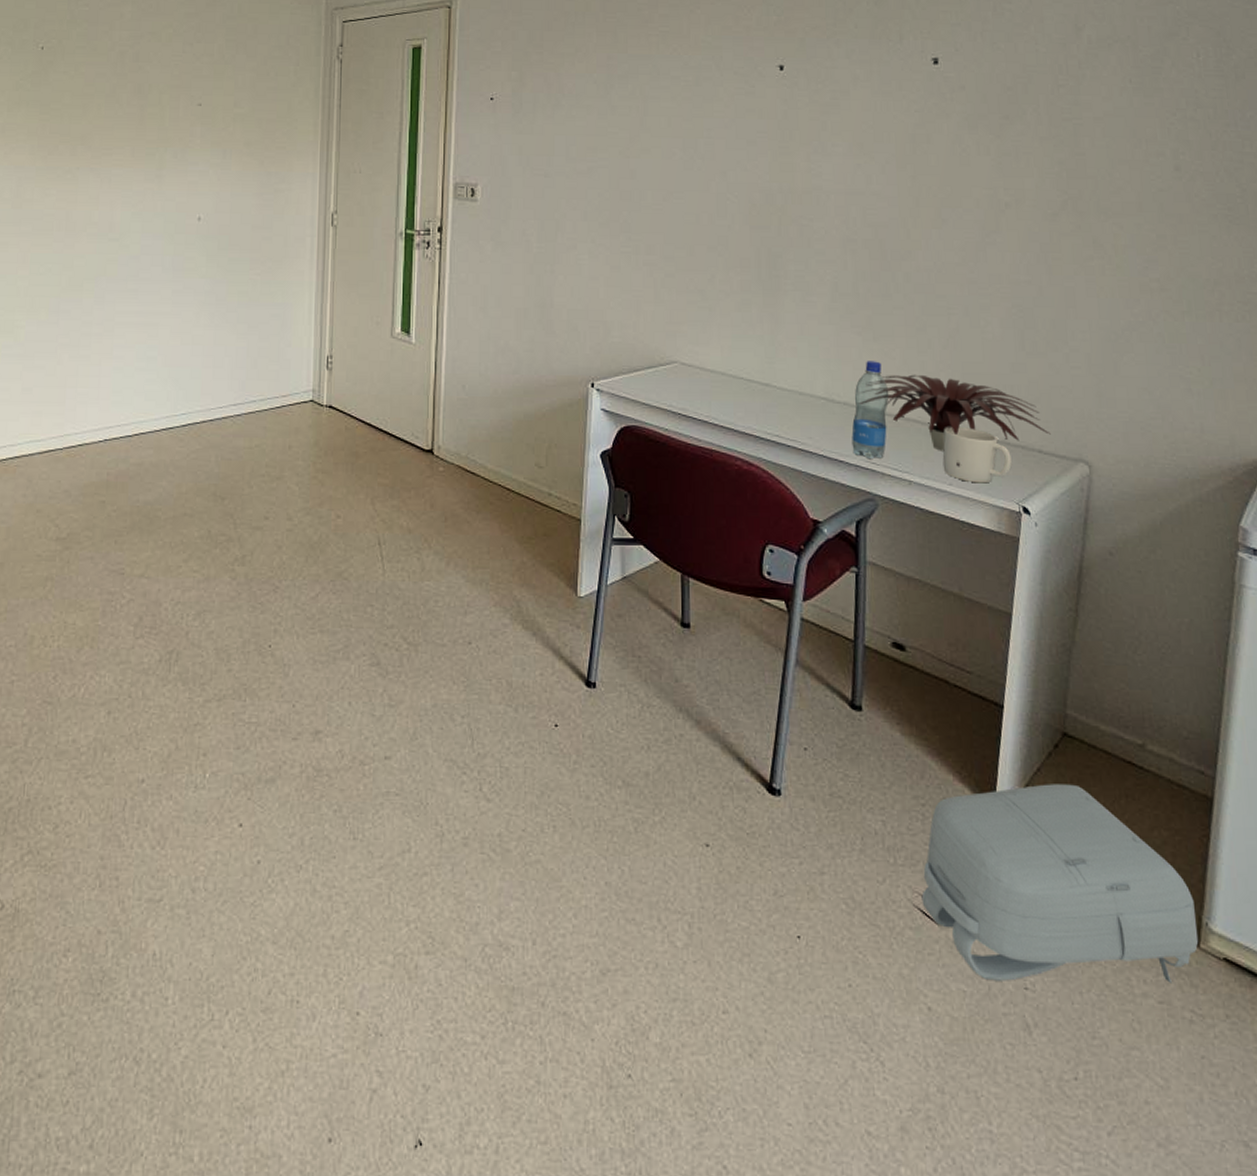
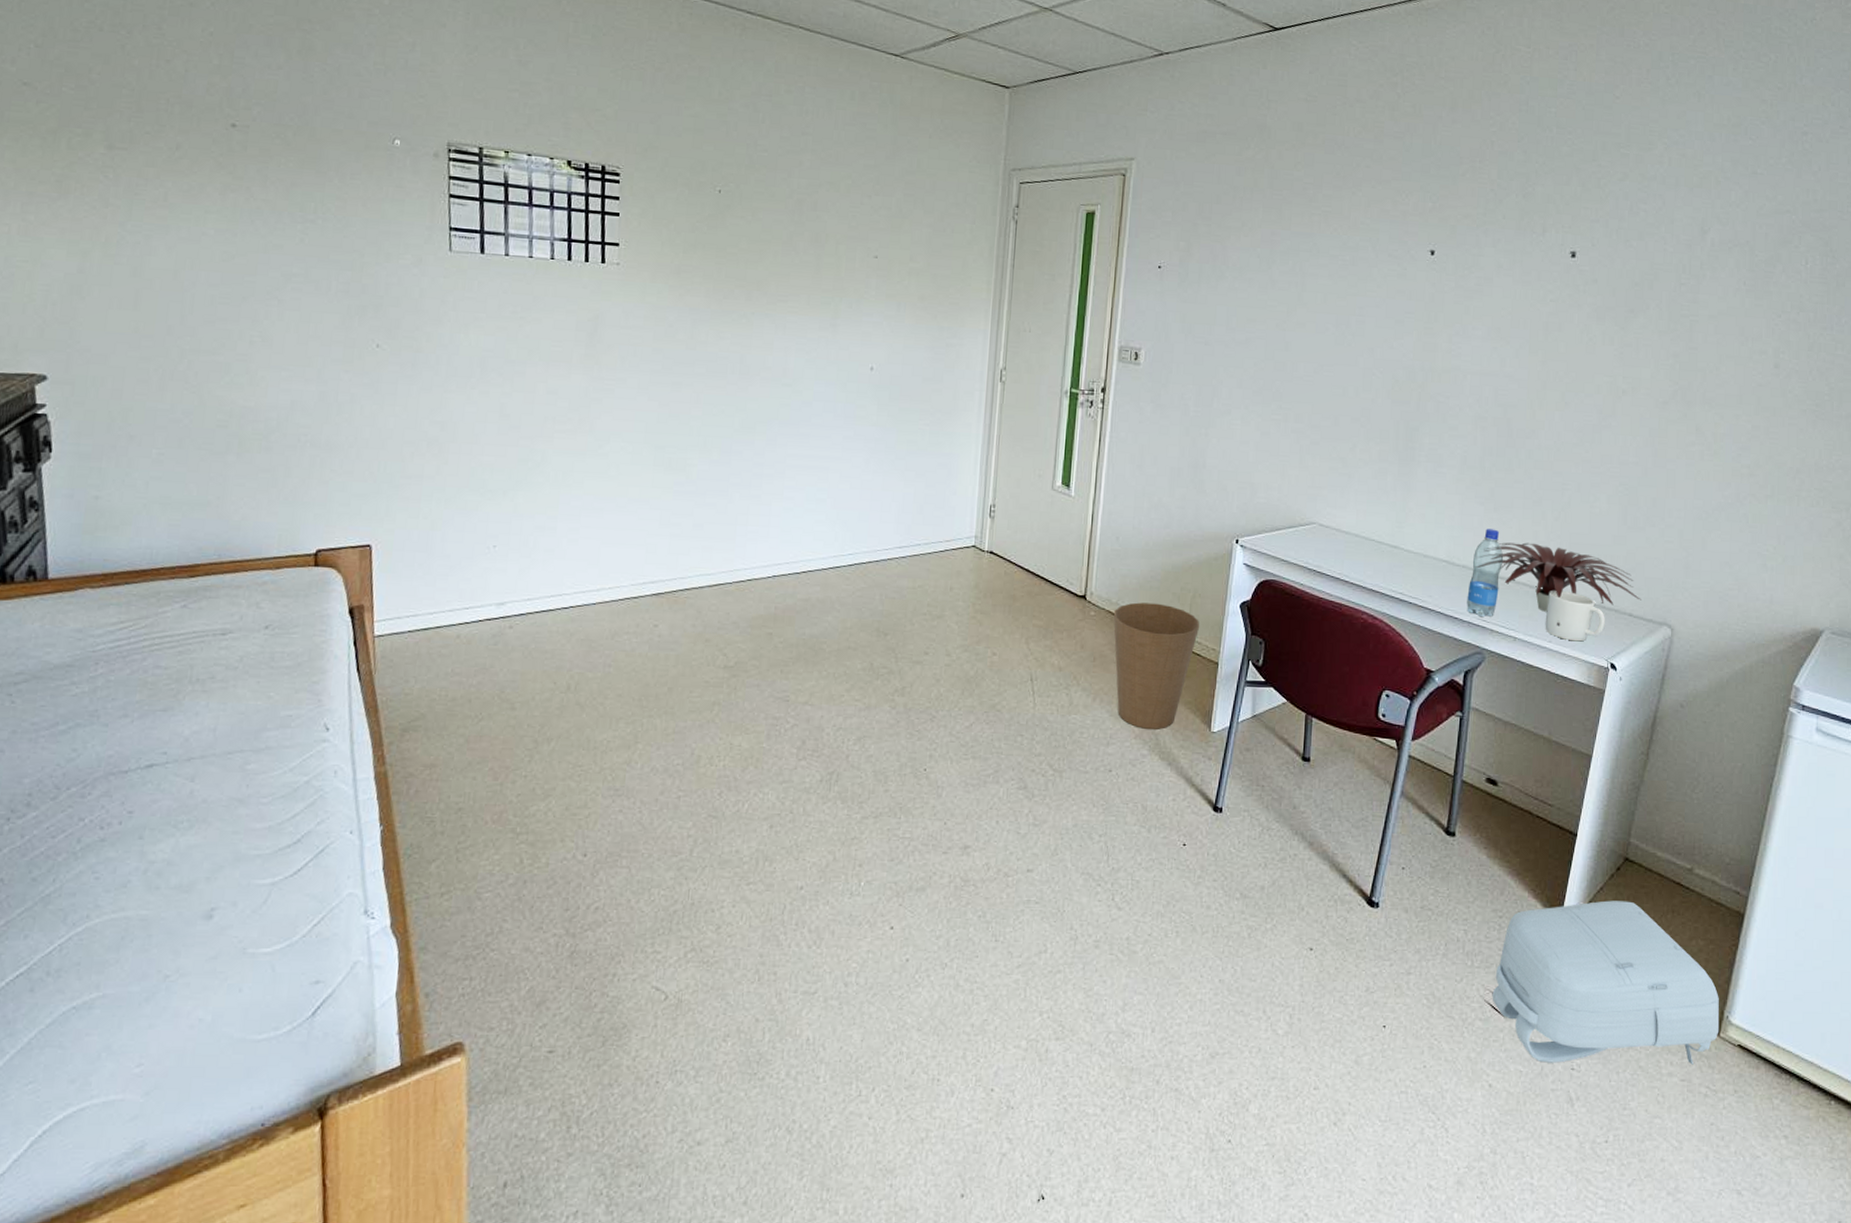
trash bin: none [465,455,557,595] -> present [1113,602,1199,729]

